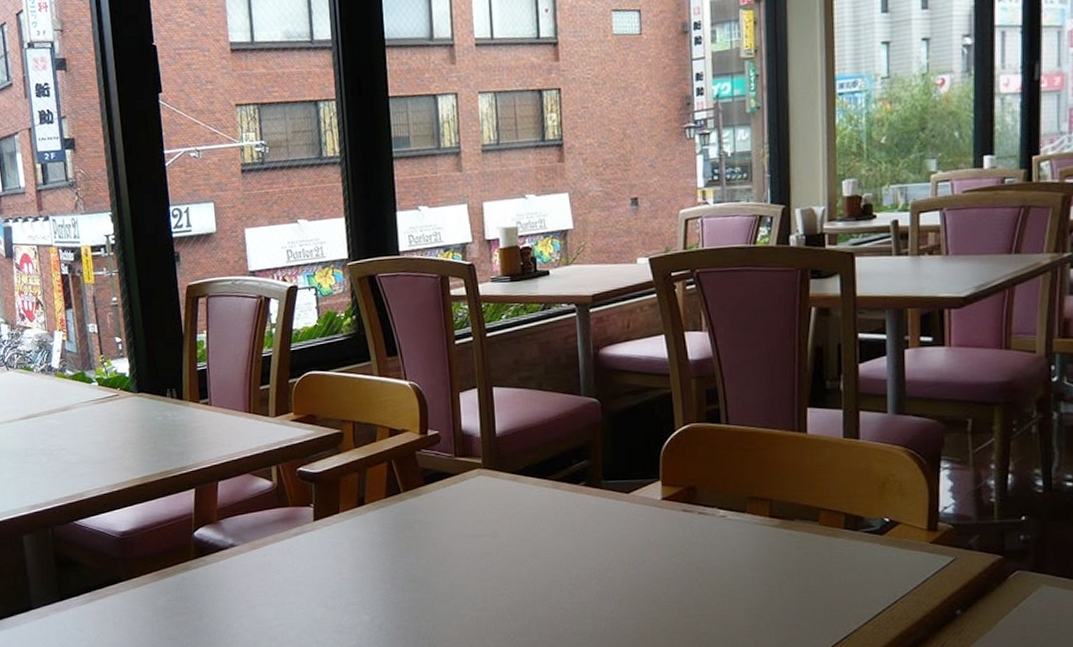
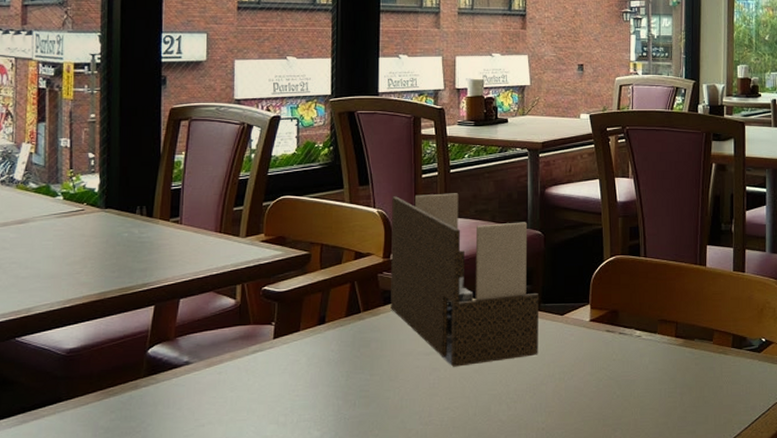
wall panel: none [424,359,602,550] -> present [391,193,540,367]

